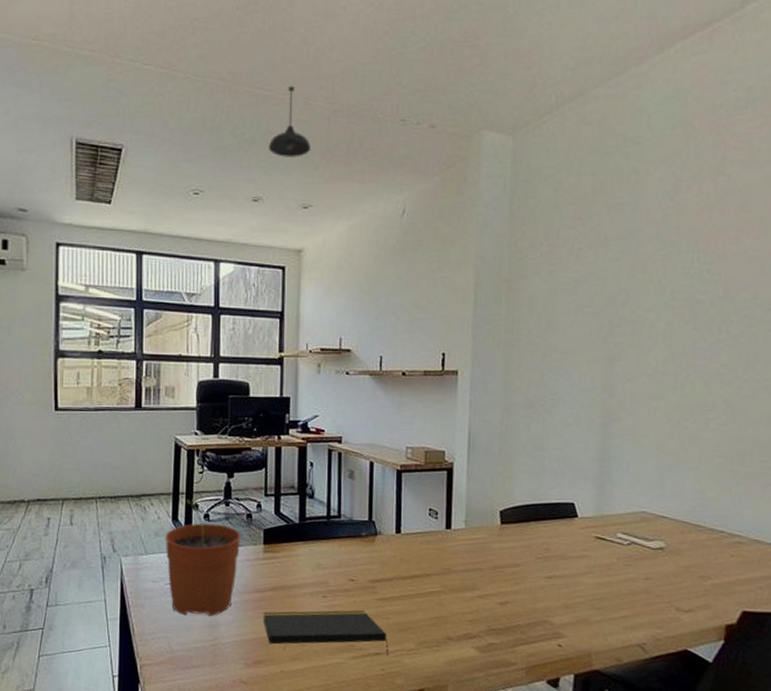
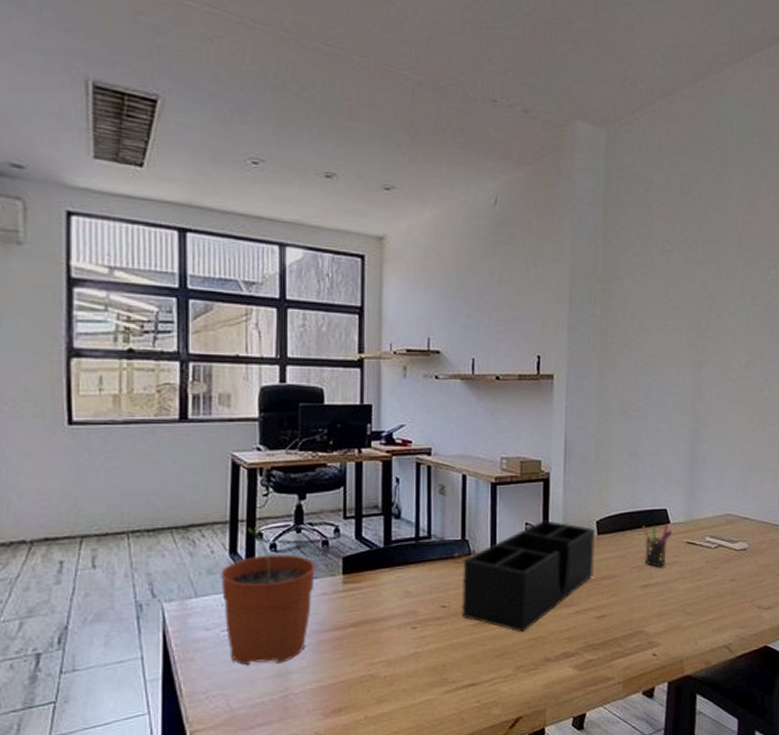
notepad: present [263,610,388,655] -> none [343,639,484,688]
pendant light: present [268,85,311,157] -> none [342,47,393,131]
desk organizer: none [368,507,500,611] -> present [462,520,596,633]
pen holder: none [548,518,581,560] -> present [642,524,673,567]

